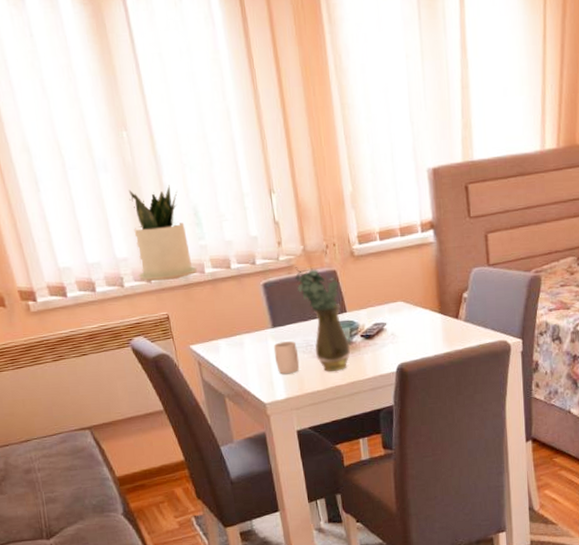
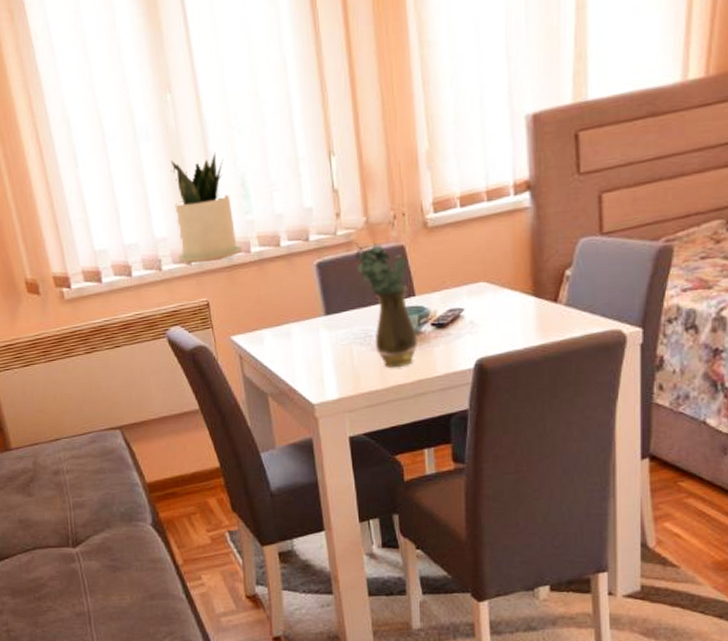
mug: present [273,341,300,375] -> none [326,331,356,371]

